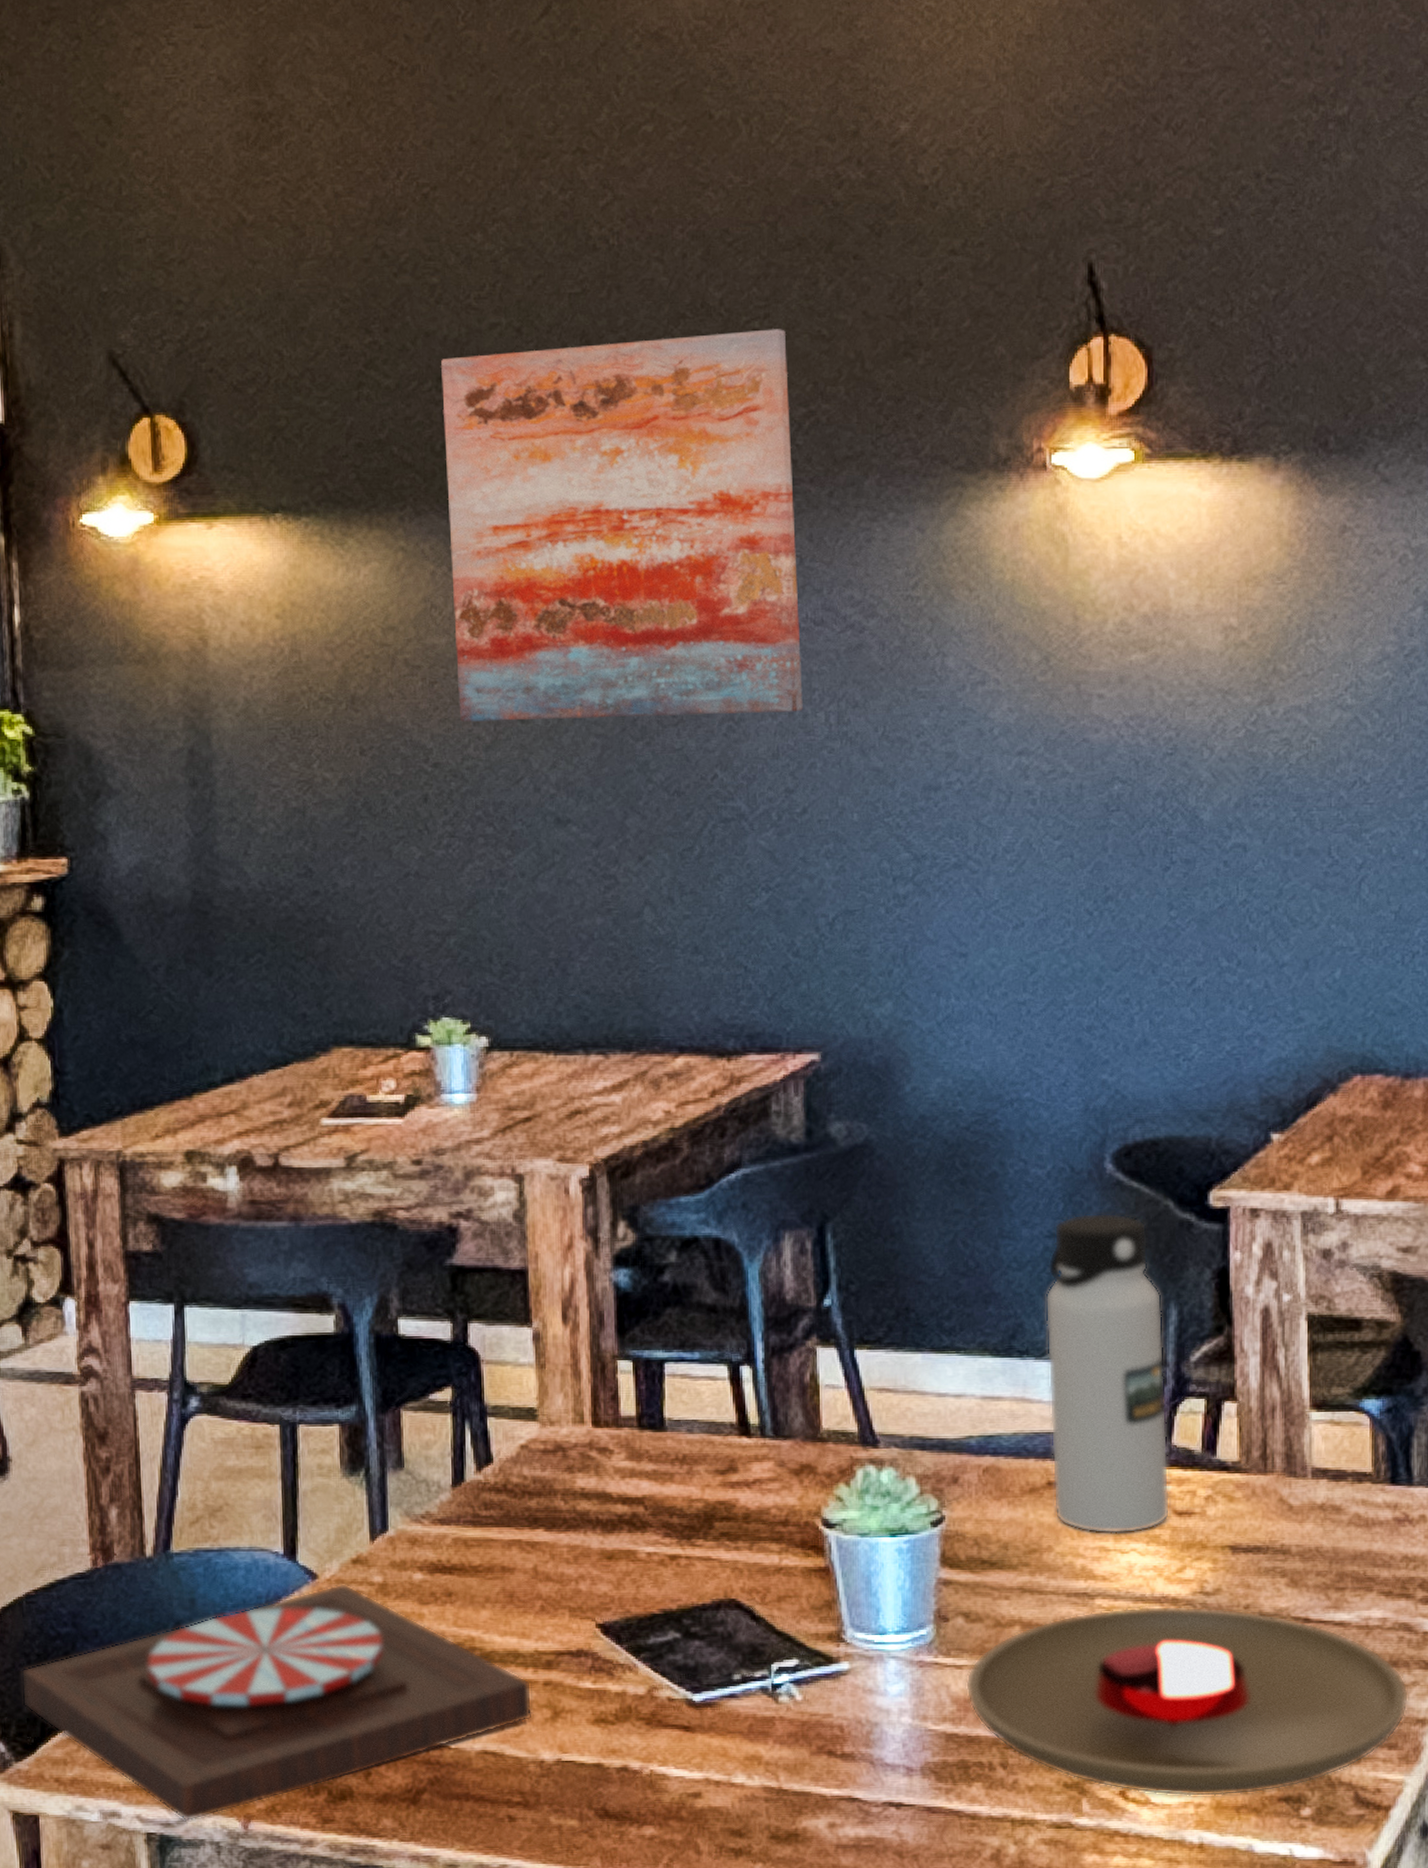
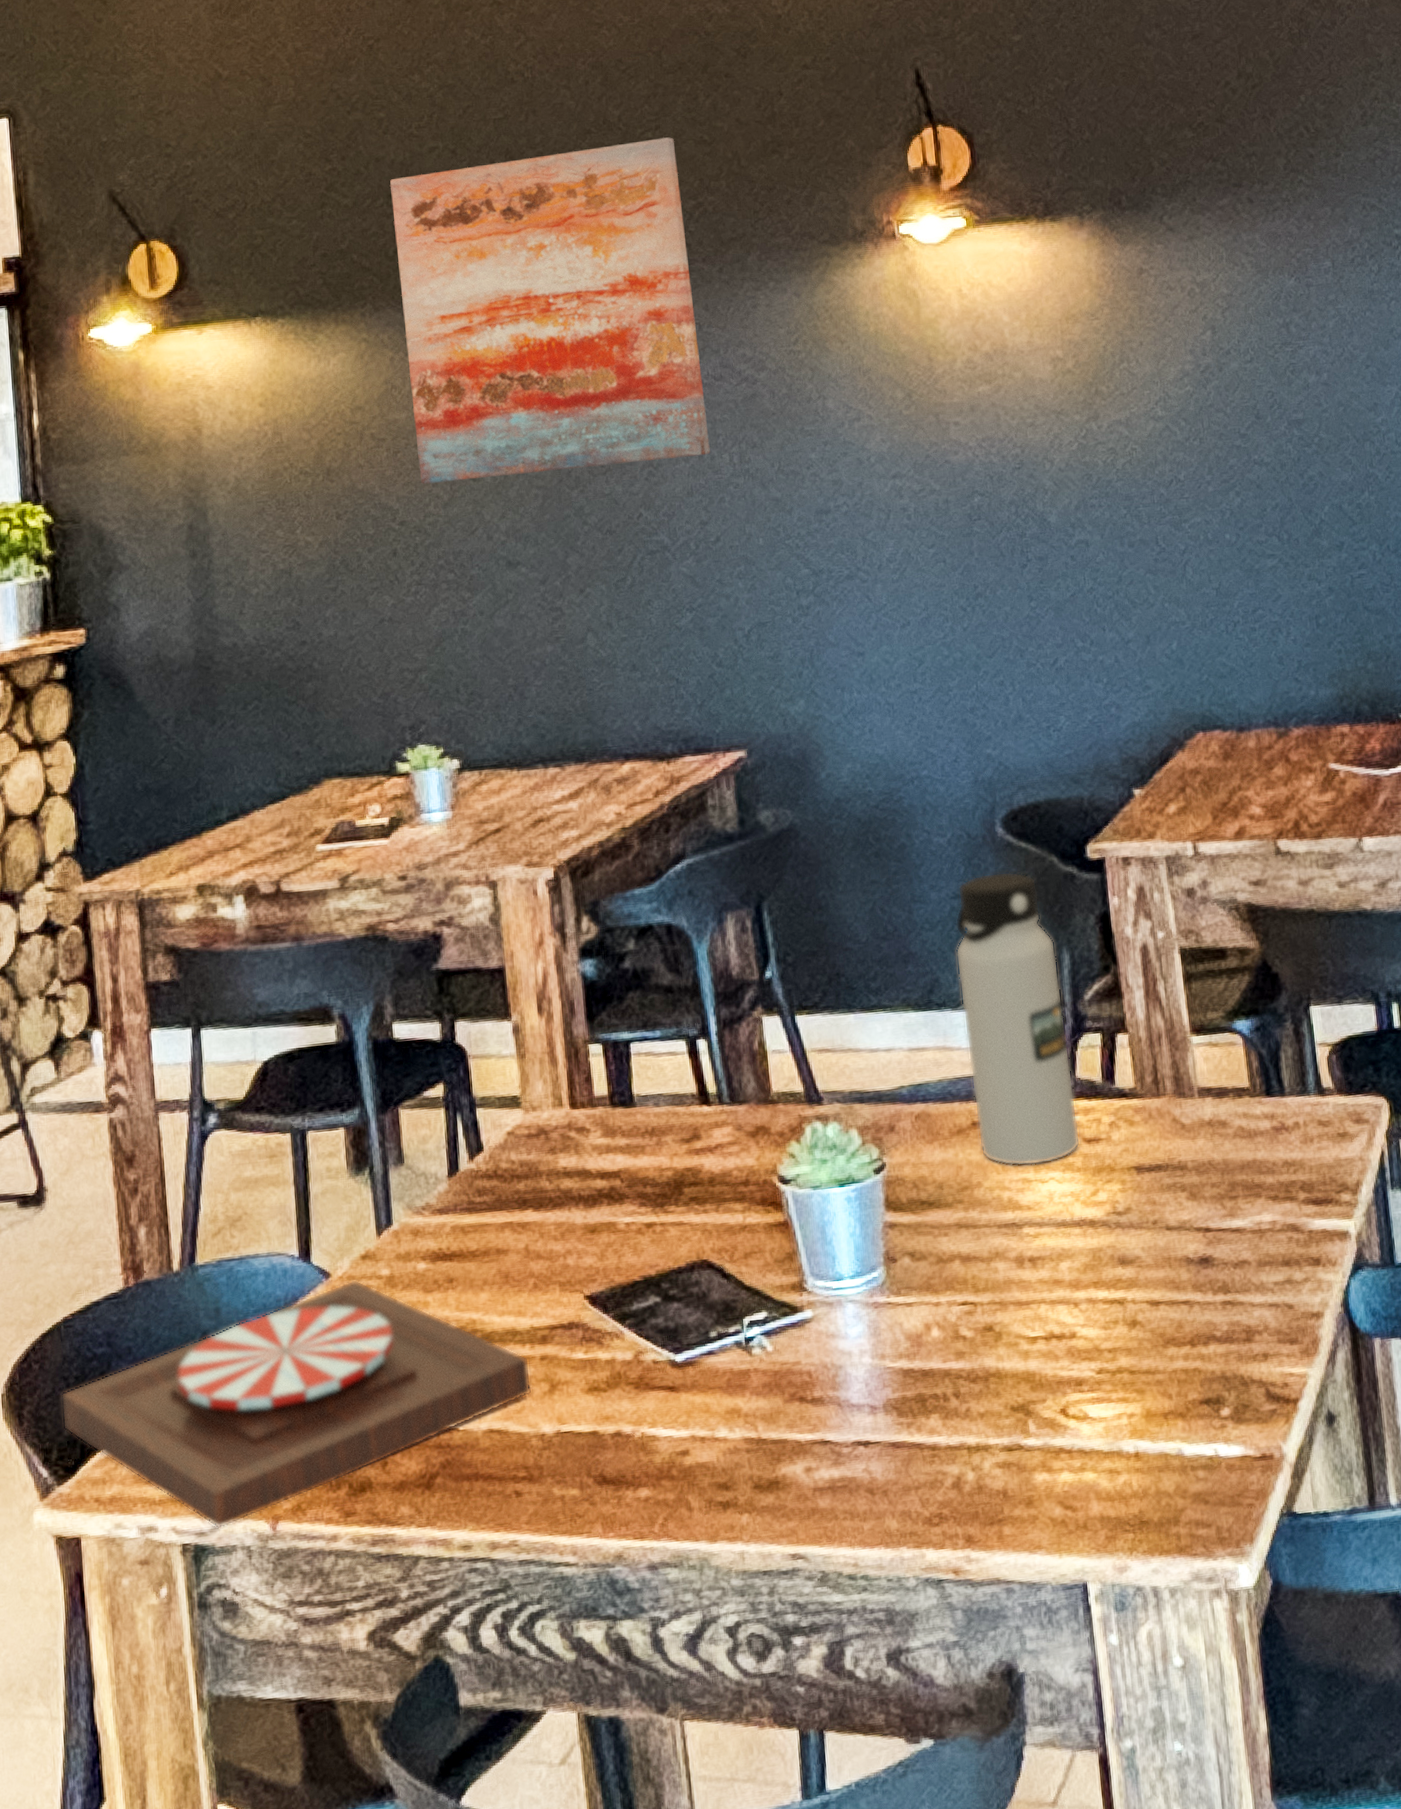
plate: present [965,1606,1409,1797] -> none [916,1225,1303,1410]

